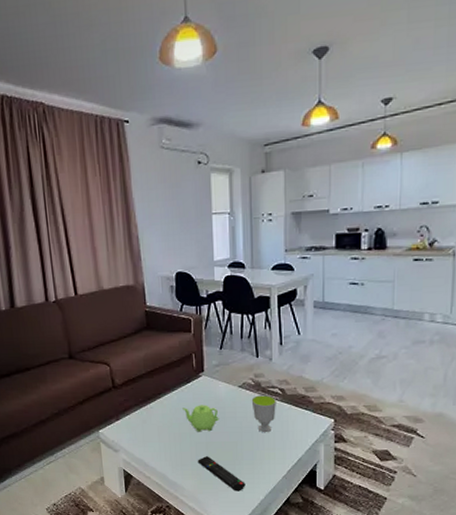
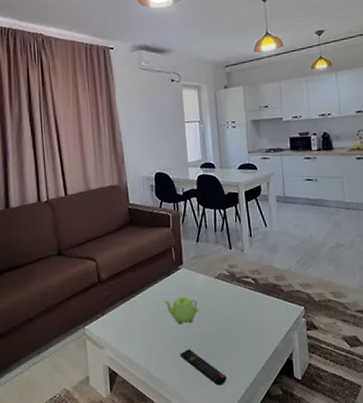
cup: present [251,395,276,433] -> none [227,285,251,323]

